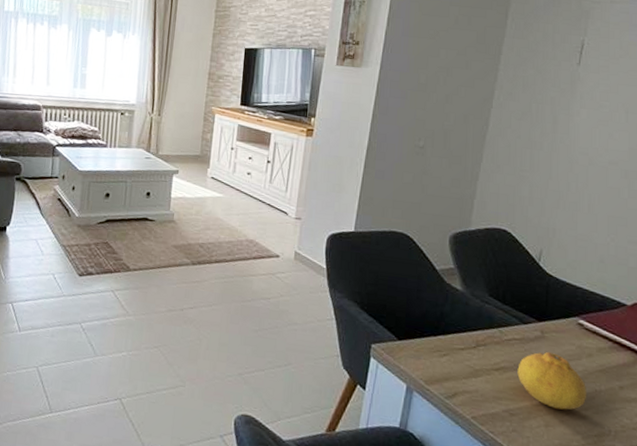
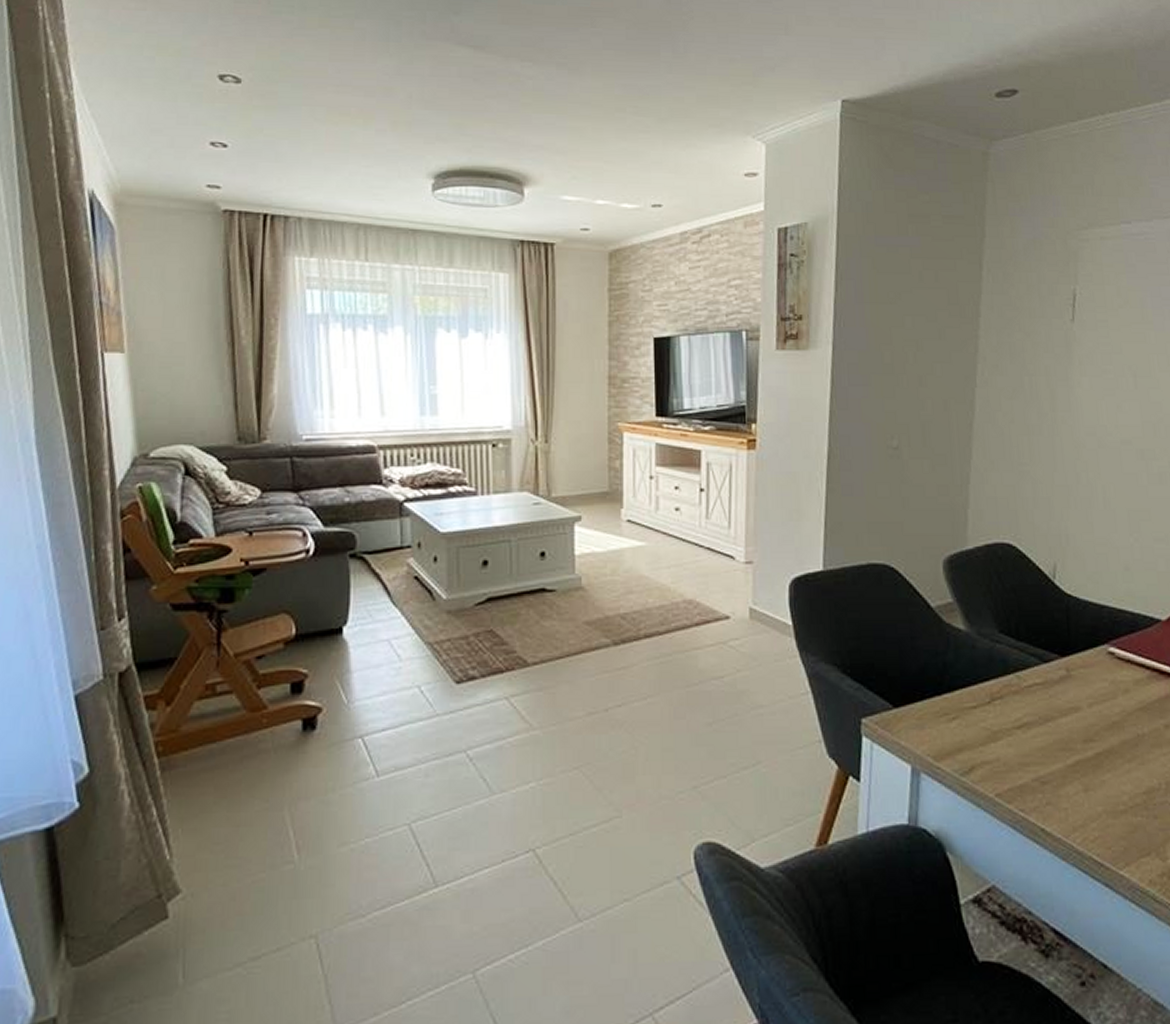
fruit: present [517,351,587,410] -> none [1043,693,1129,766]

